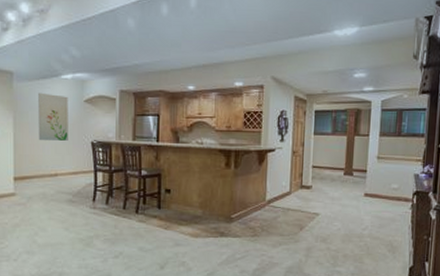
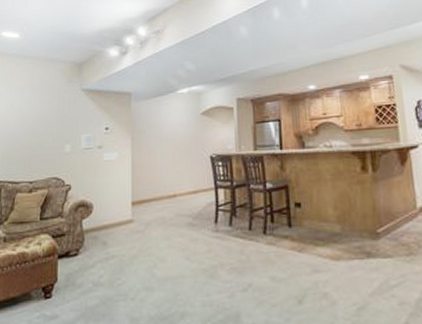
wall art: present [38,92,68,141] -> none [155,109,186,159]

